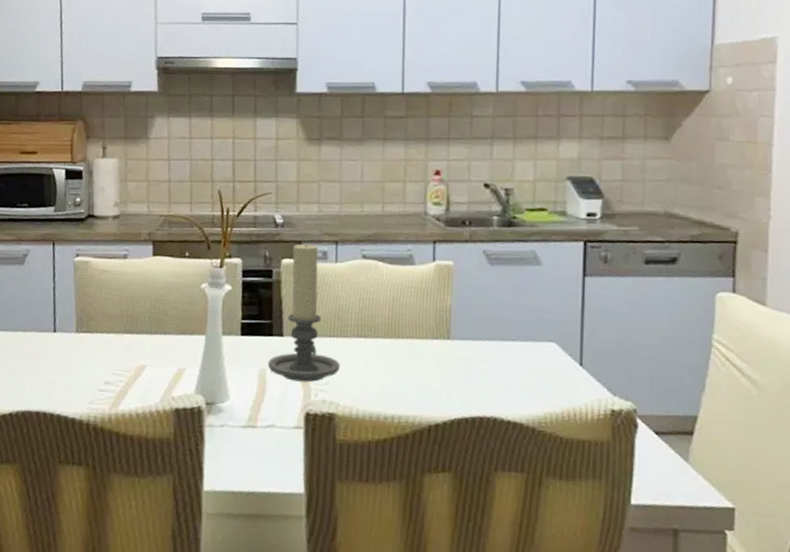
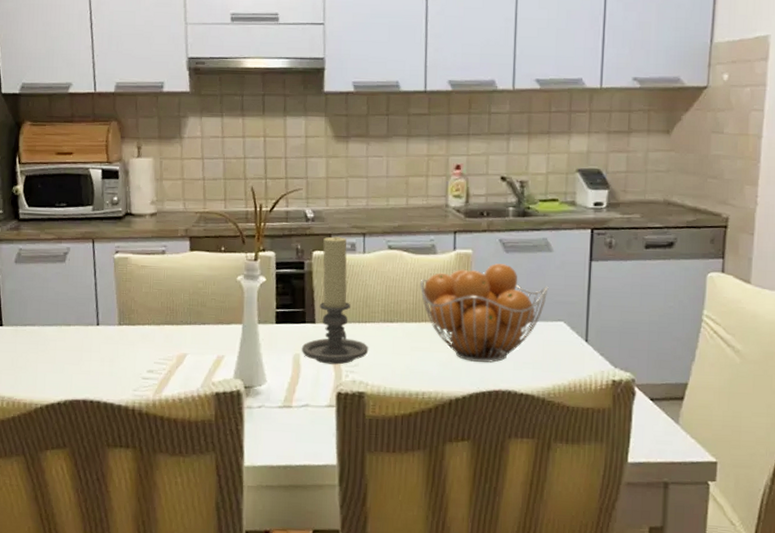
fruit basket: none [397,277,538,386] -> present [420,263,549,363]

